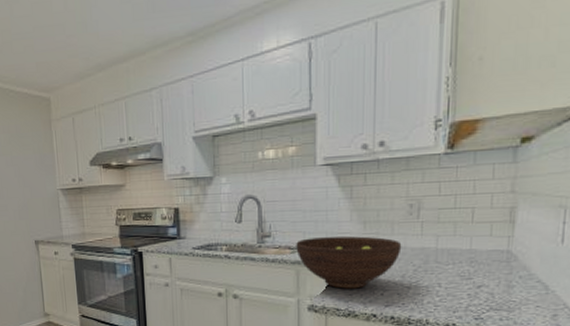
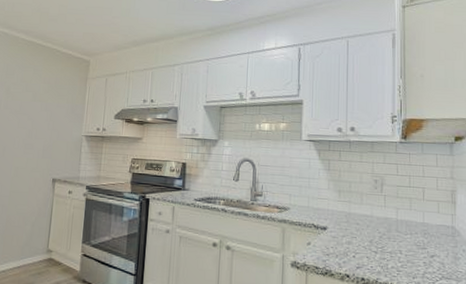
fruit bowl: present [296,236,402,289] -> none [283,200,369,250]

